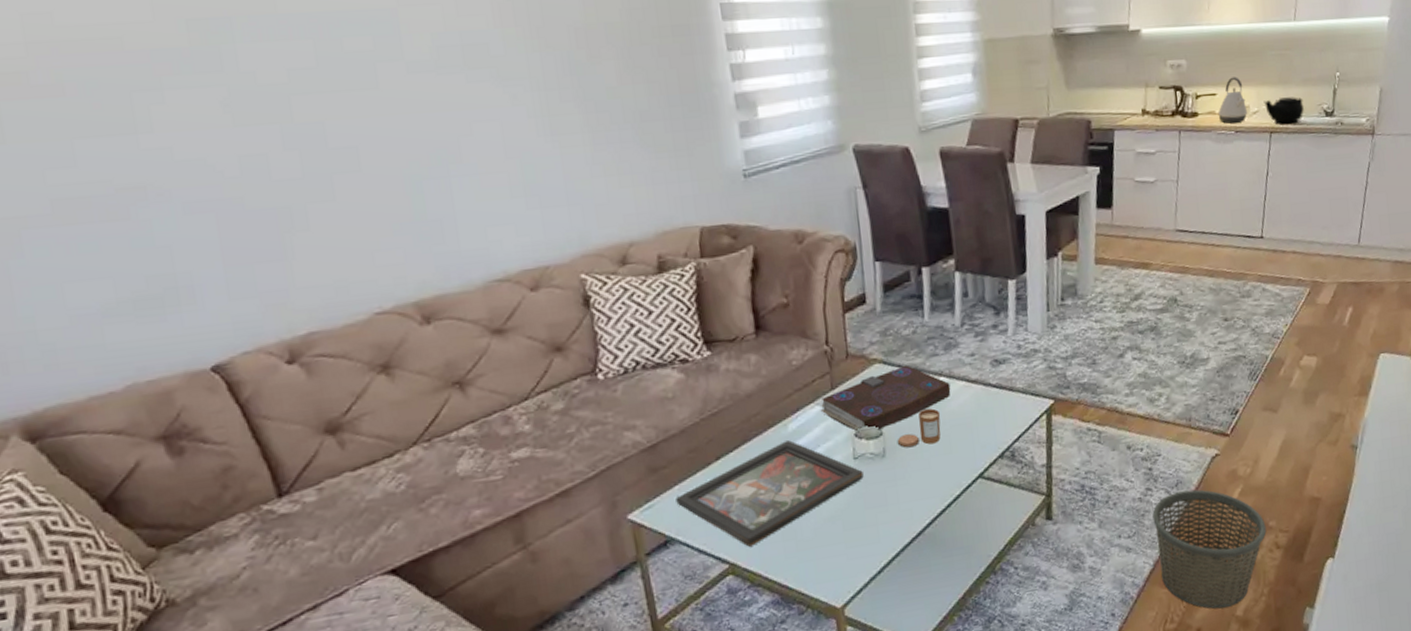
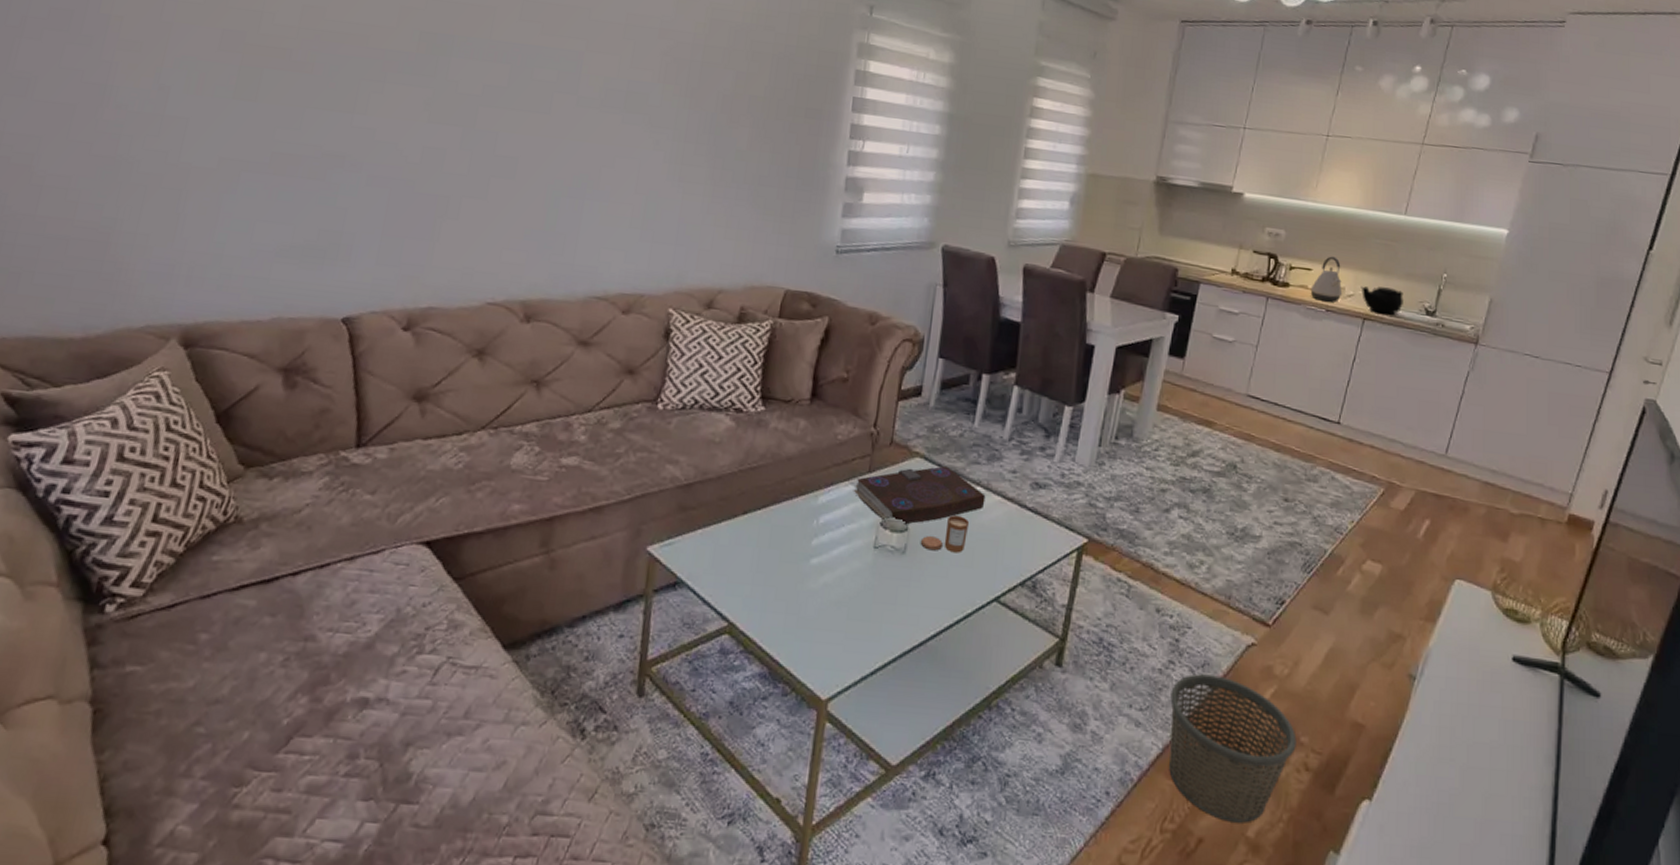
decorative tray: present [676,440,864,547] -> none [695,512,880,610]

